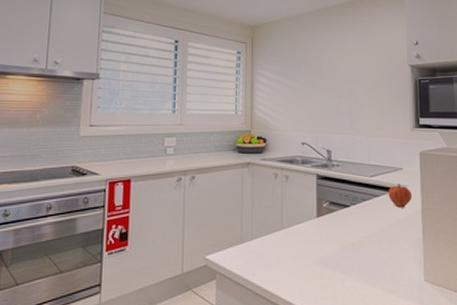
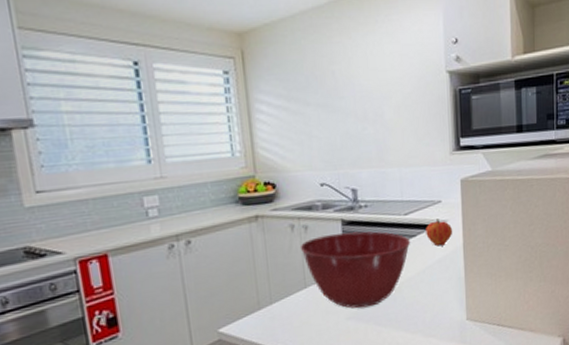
mixing bowl: none [280,186,374,255] -> present [300,231,410,309]

